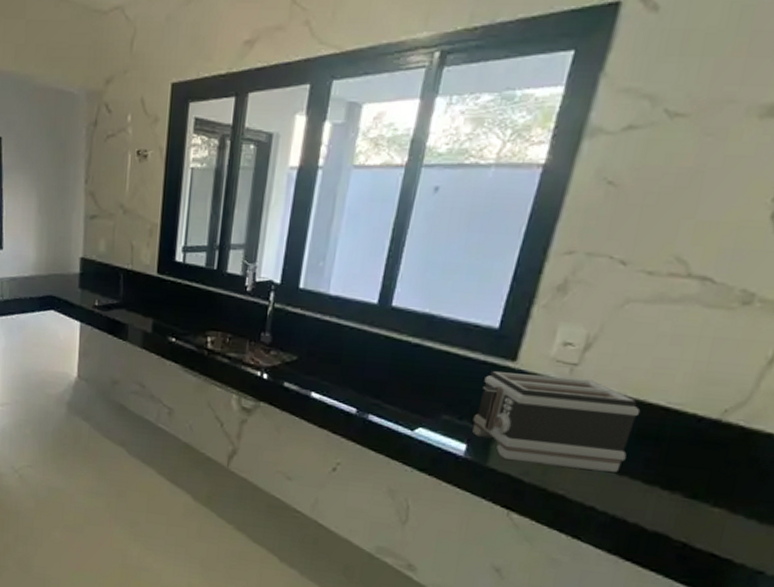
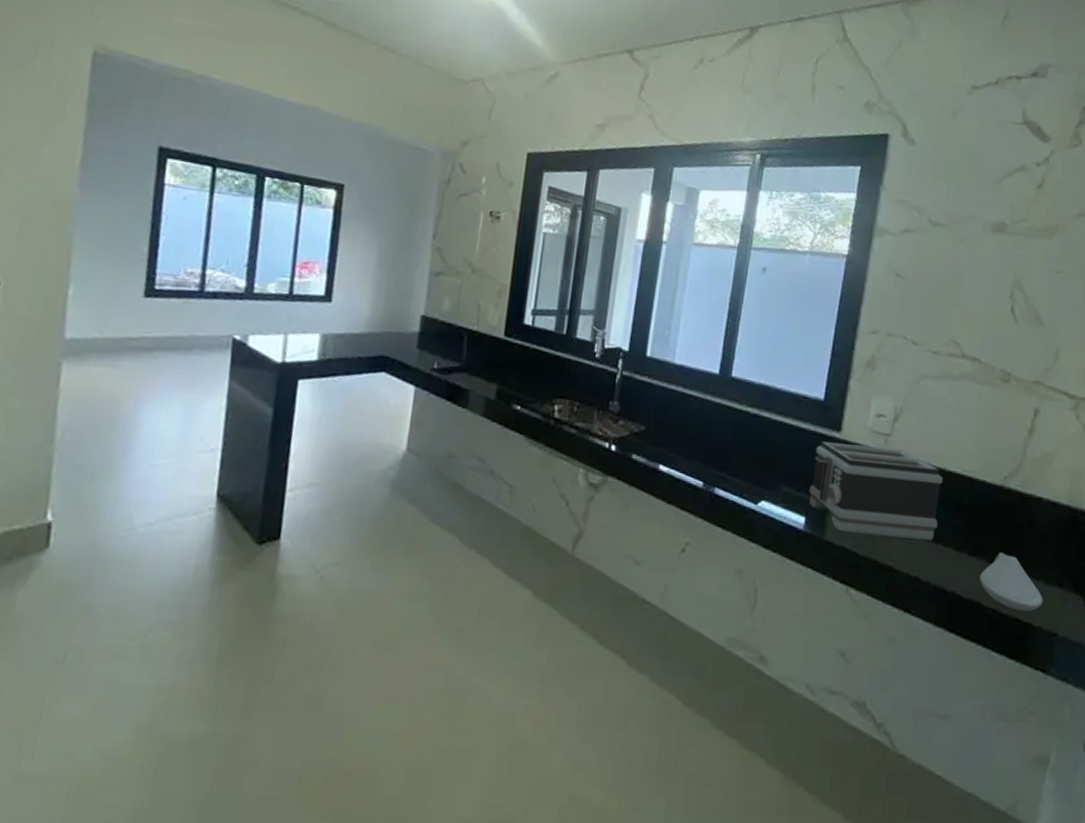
spoon rest: none [671,487,753,548] -> present [980,552,1043,612]

